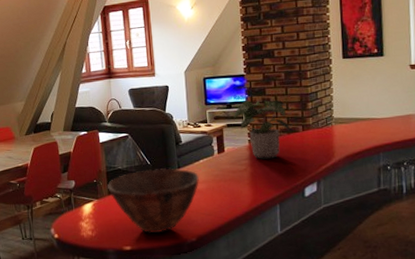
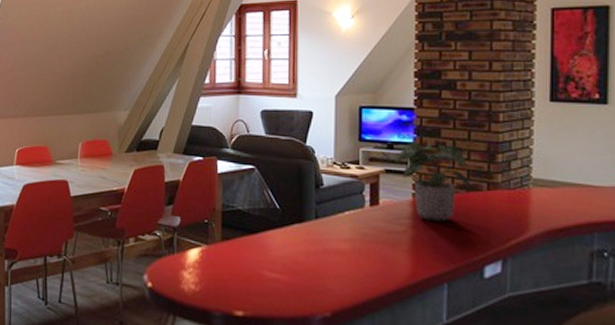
bowl: present [107,168,200,233] -> none [220,215,343,299]

